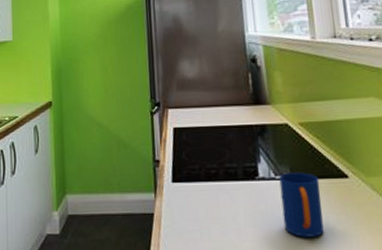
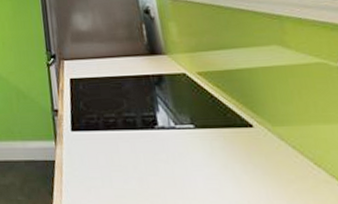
mug: present [279,172,324,238] -> none [179,121,230,187]

